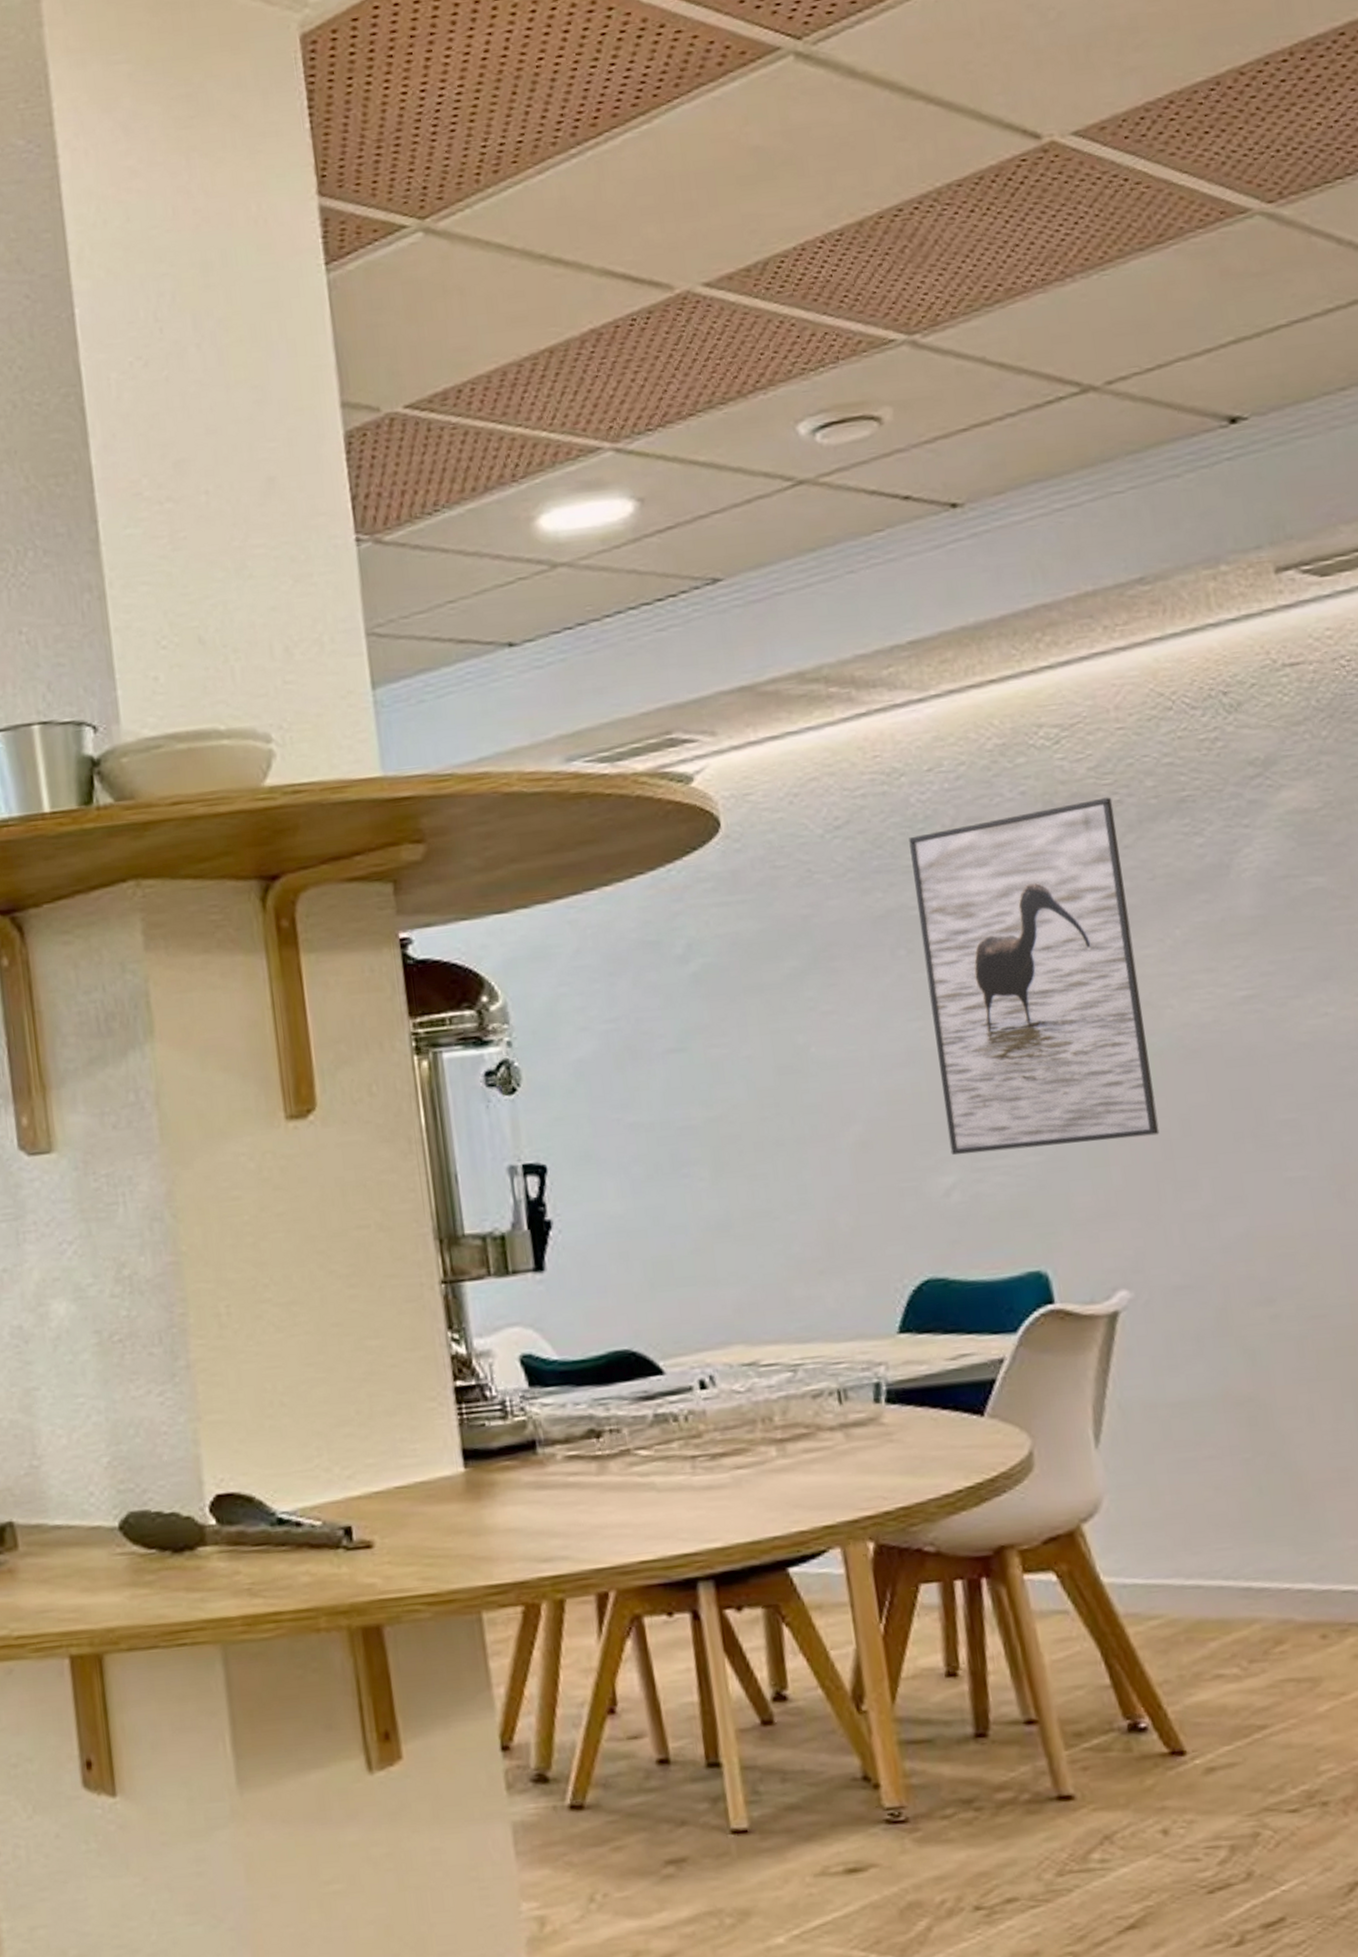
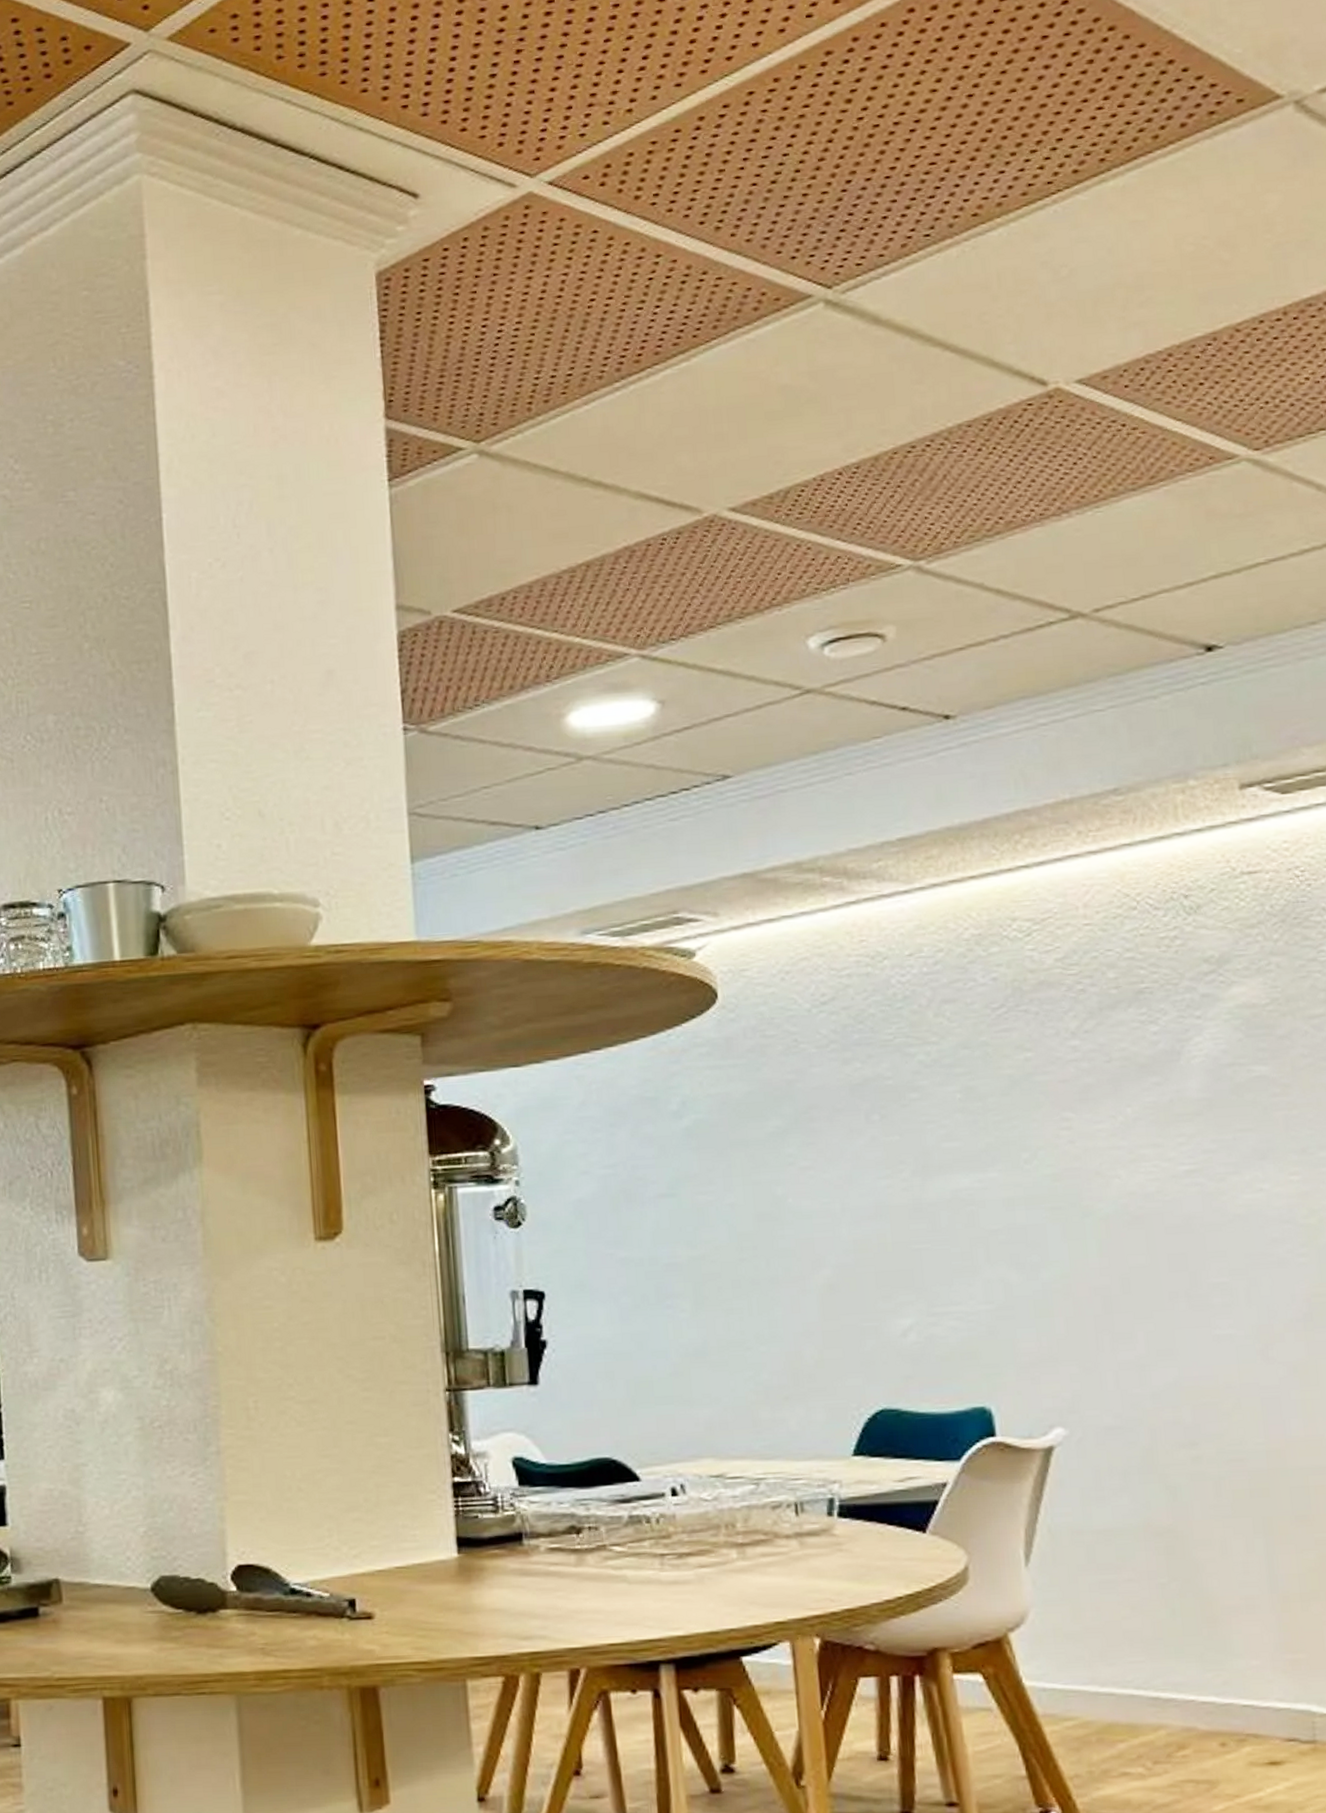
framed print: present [909,797,1160,1156] -> none [888,986,1101,1301]

